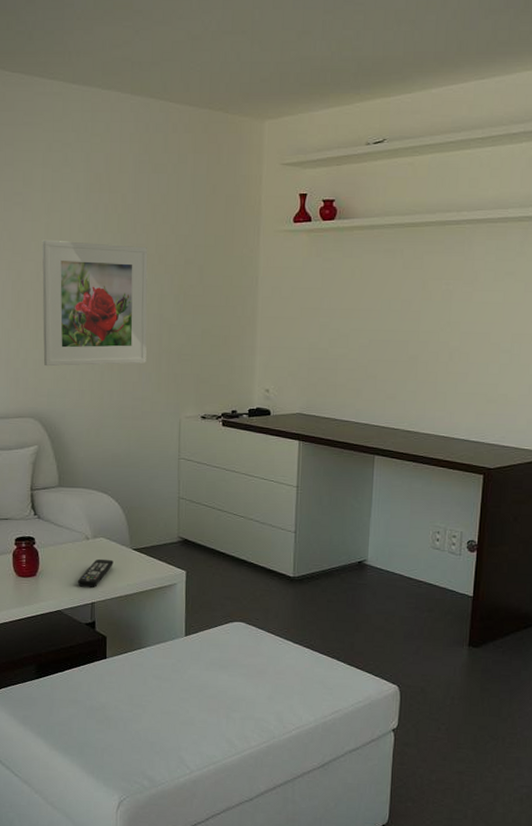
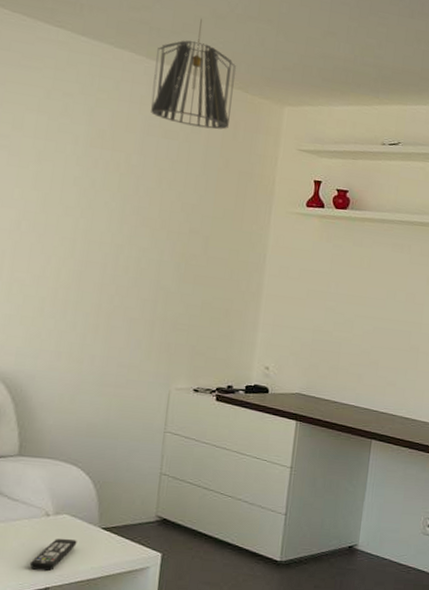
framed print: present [42,239,148,367] -> none [15,187,150,330]
pendant light: none [139,43,214,156] -> present [151,18,236,130]

